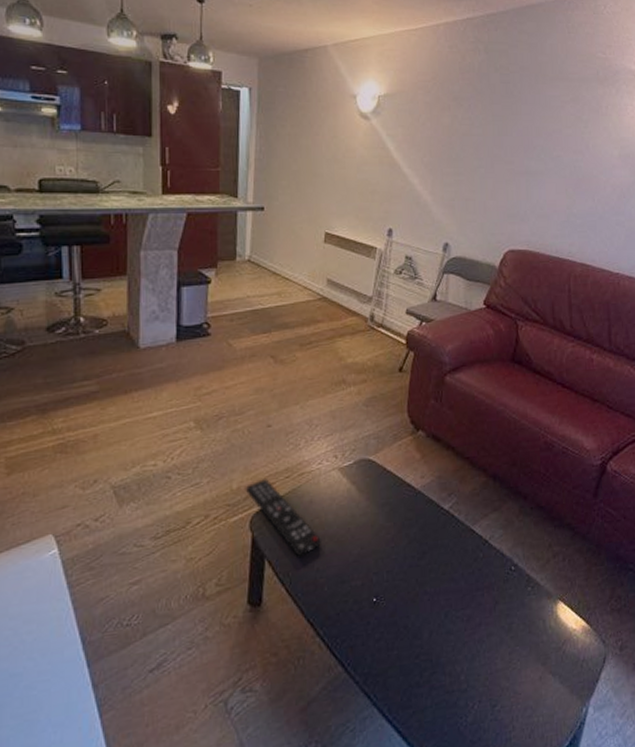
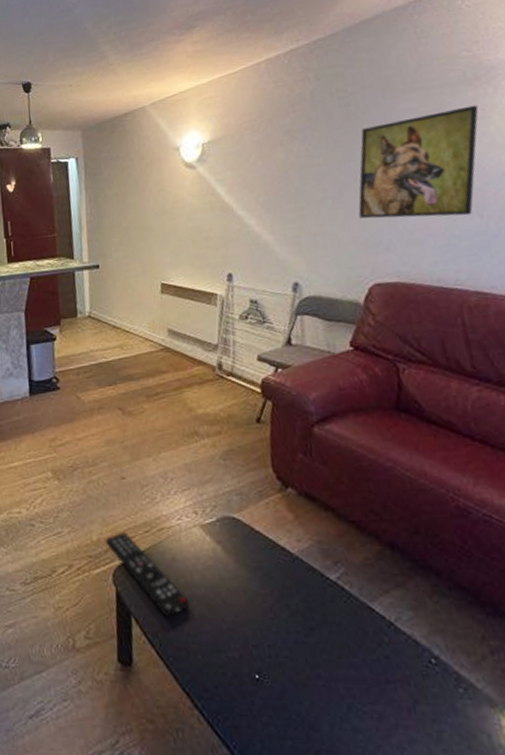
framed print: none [504,102,604,198] -> present [358,105,479,219]

